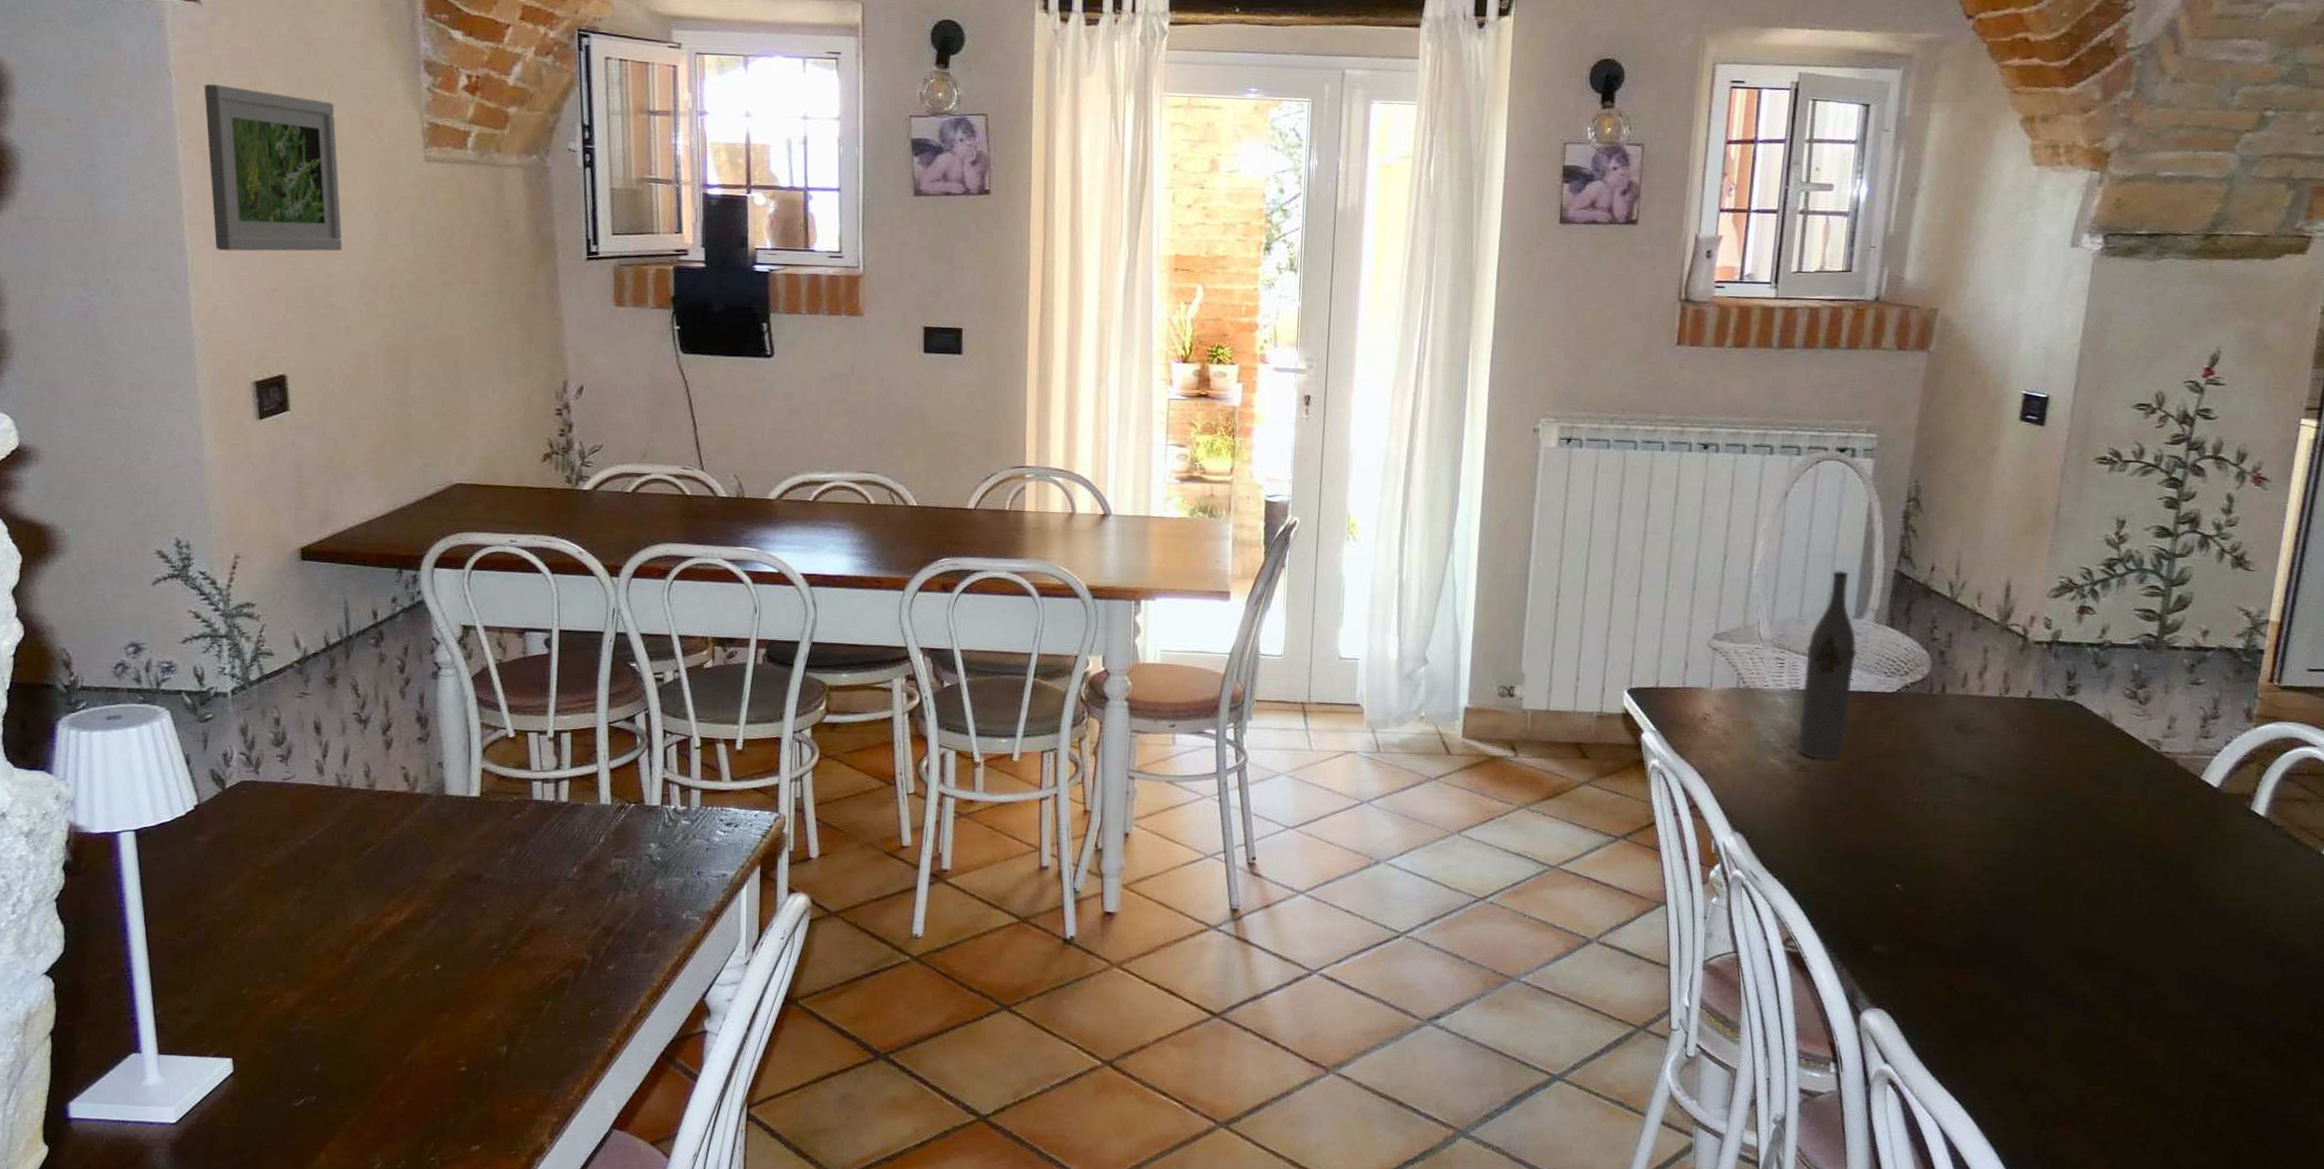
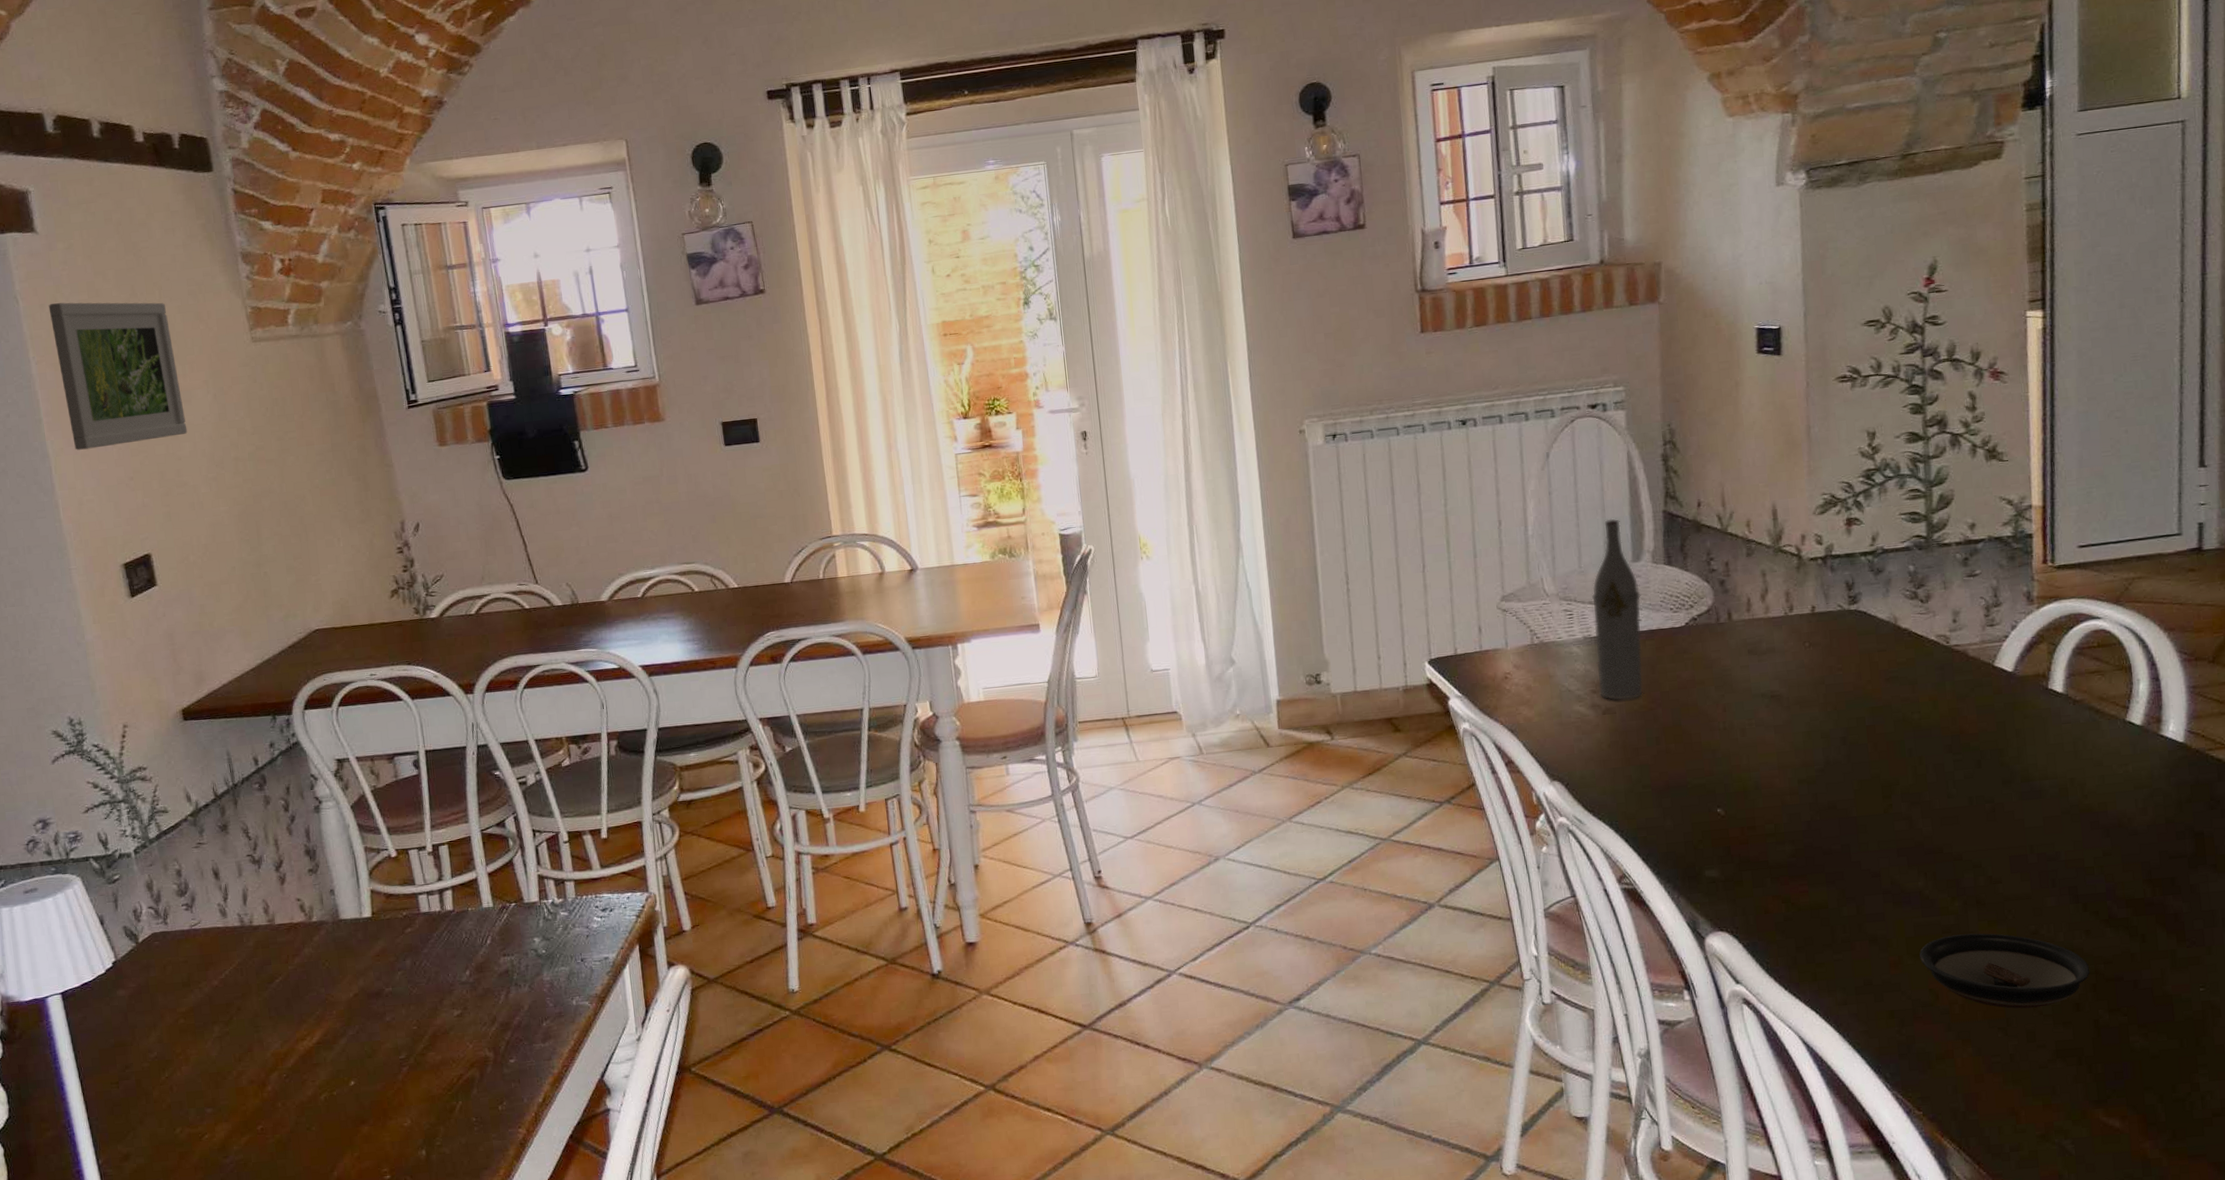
saucer: none [2072,1044,2239,1128] -> present [1919,933,2090,1009]

